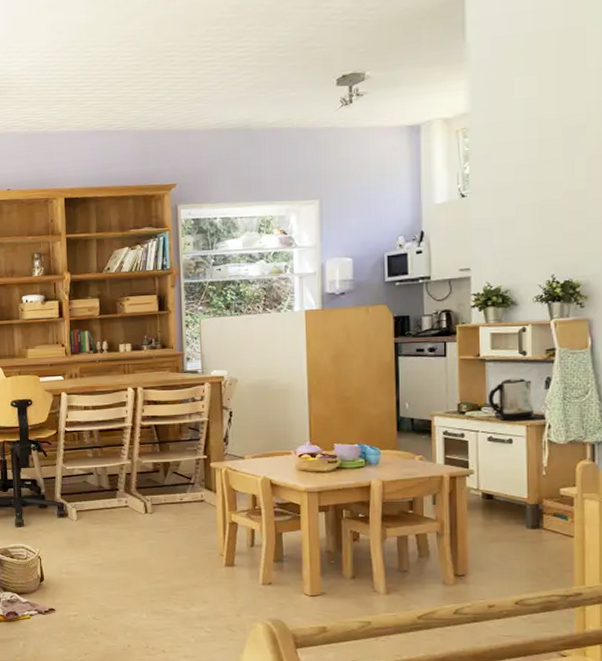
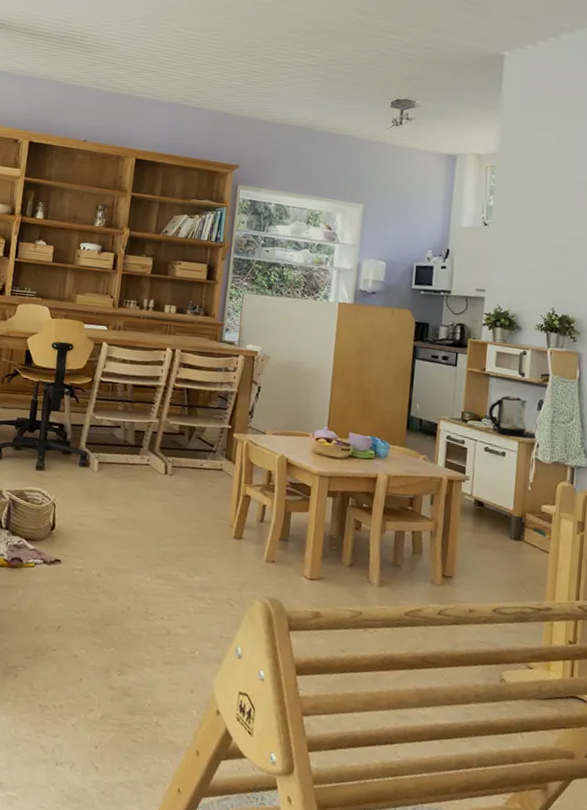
books: present [70,329,97,354] -> none [118,283,143,308]

